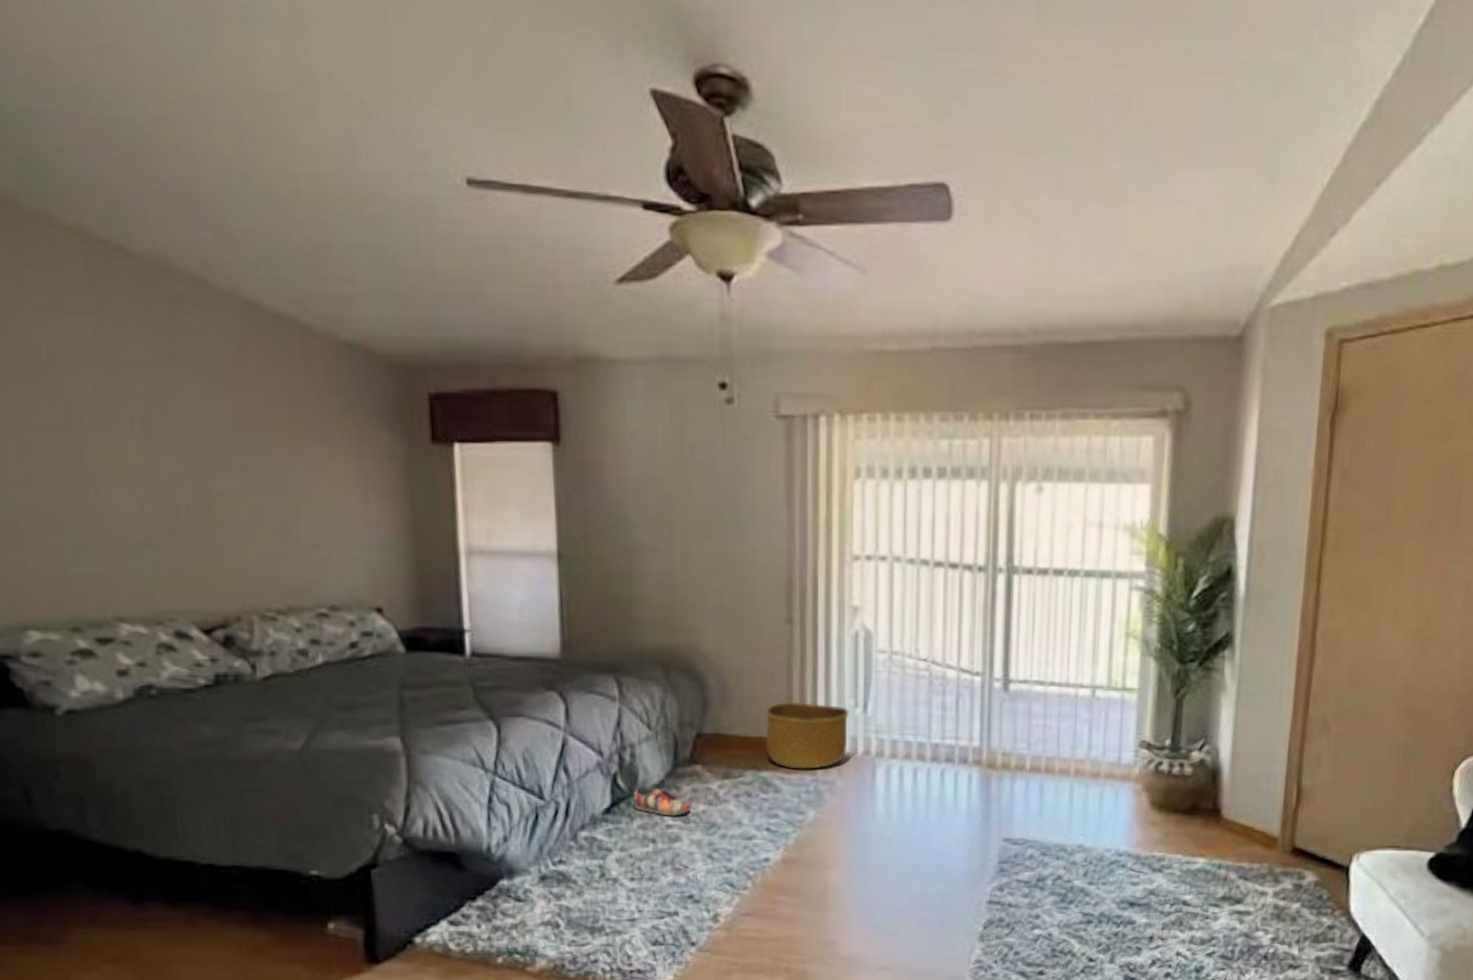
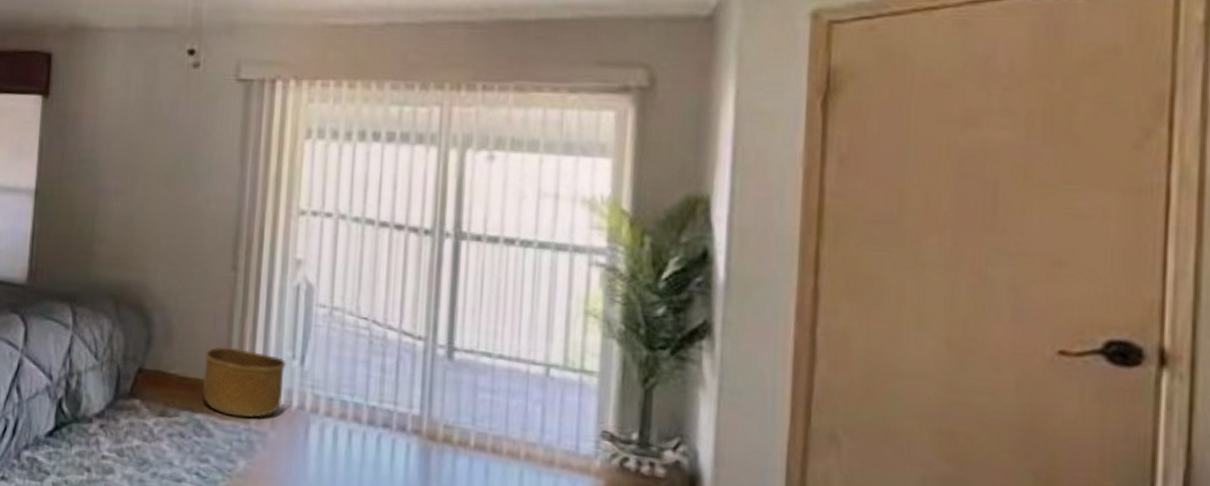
shoe: present [633,786,692,816] -> none [74,414,127,448]

